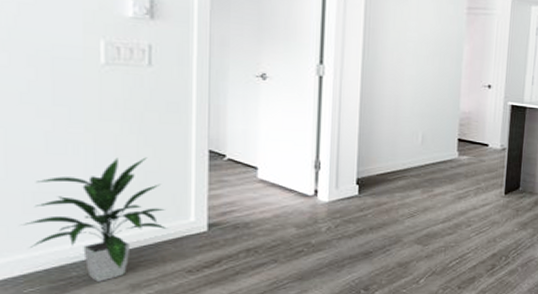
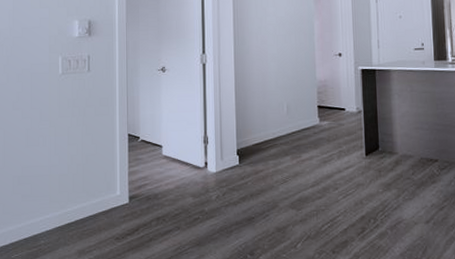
indoor plant: present [20,157,167,282] -> none [11,143,101,248]

